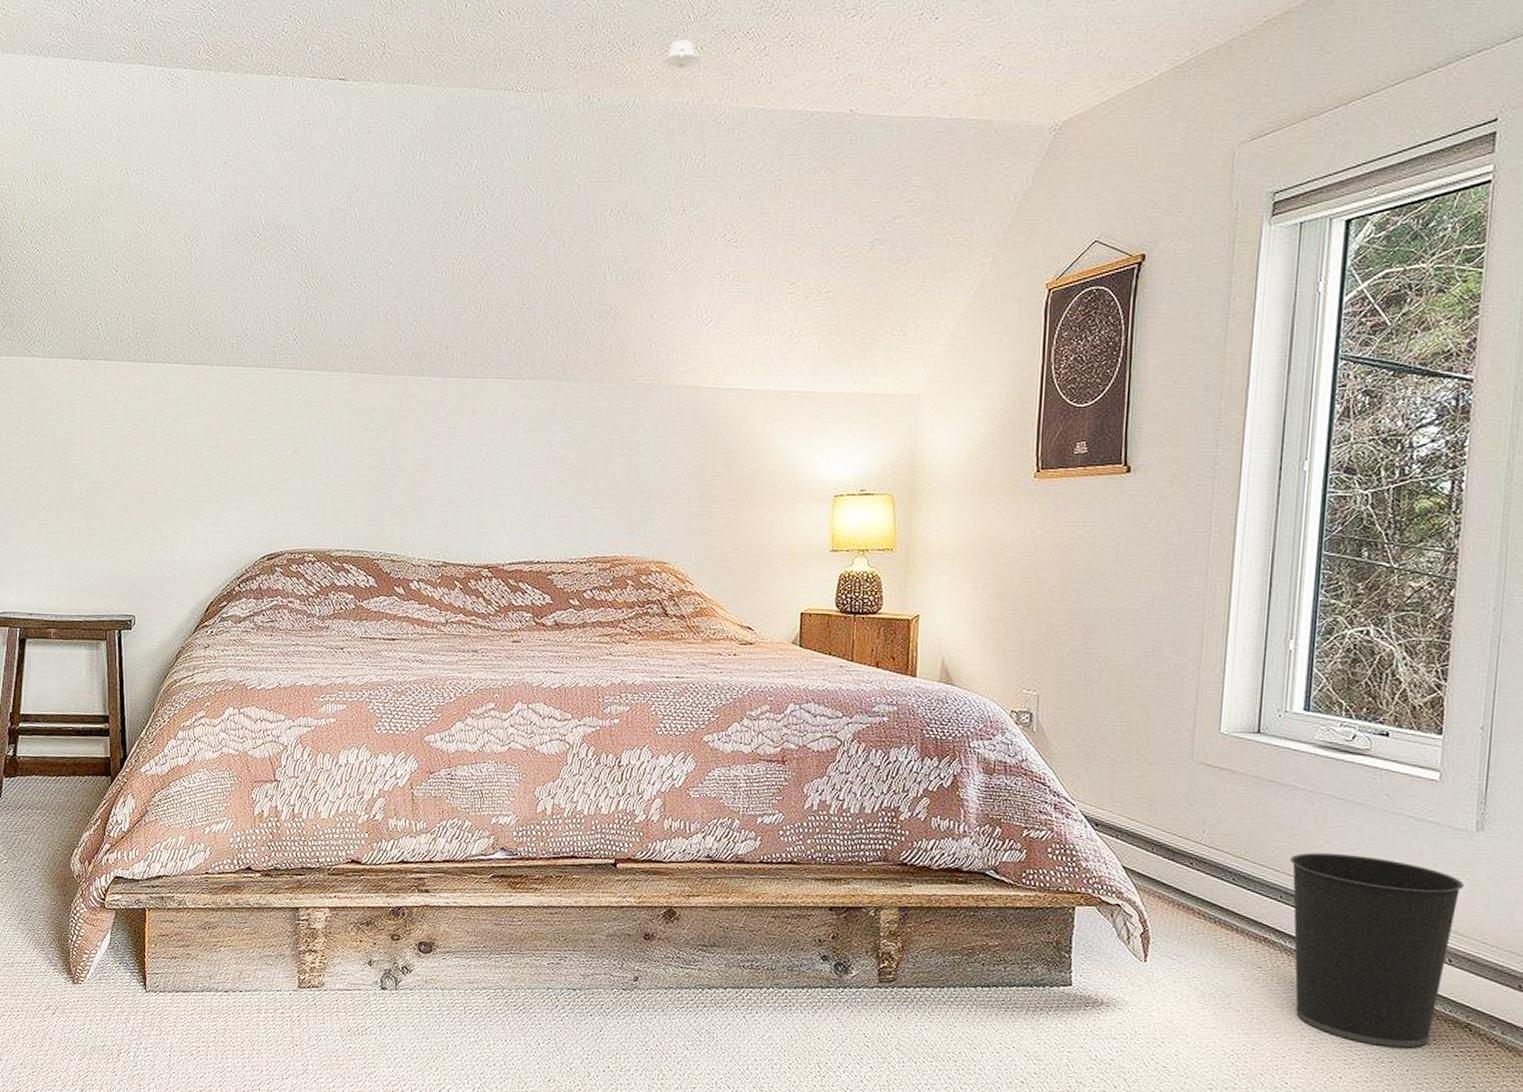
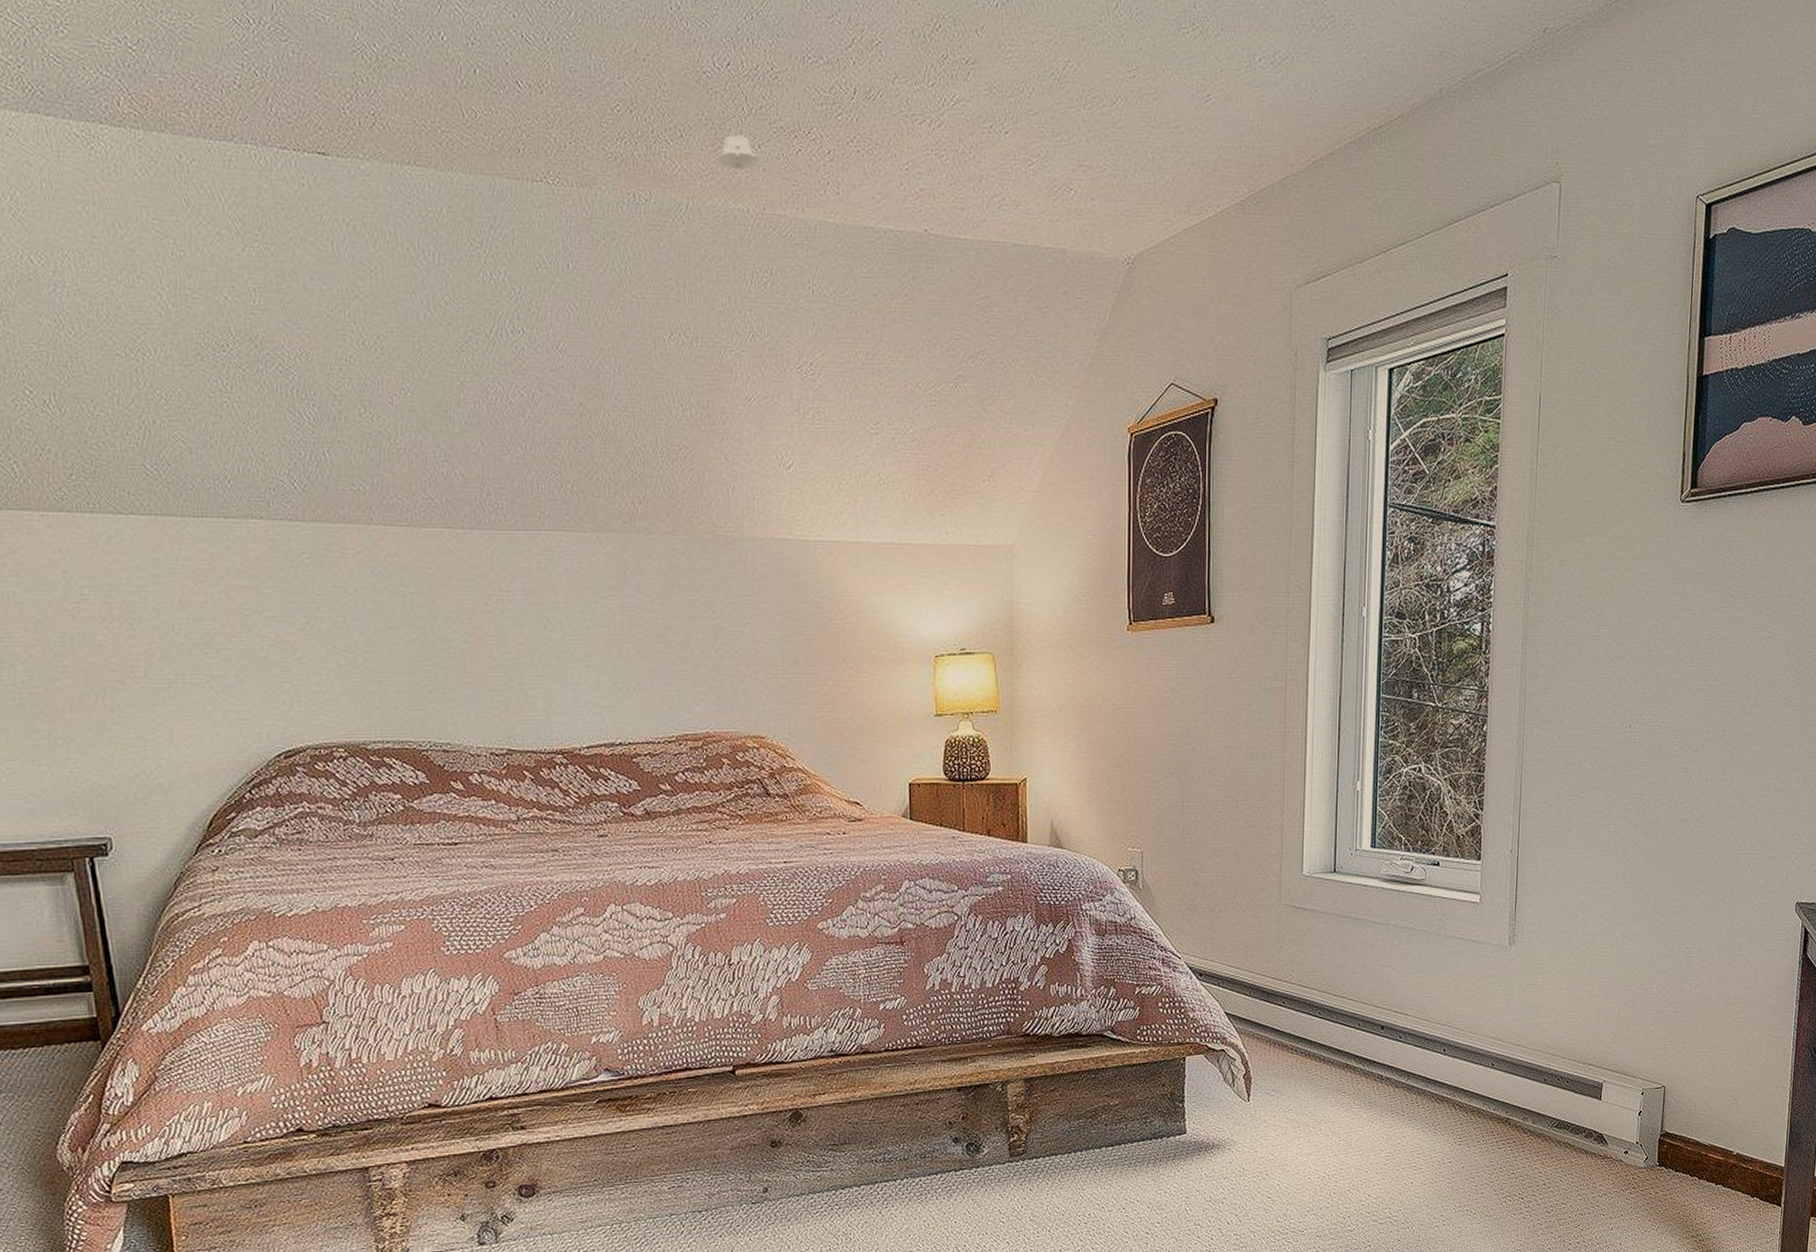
wastebasket: present [1289,852,1465,1048] -> none [1364,978,1502,1149]

